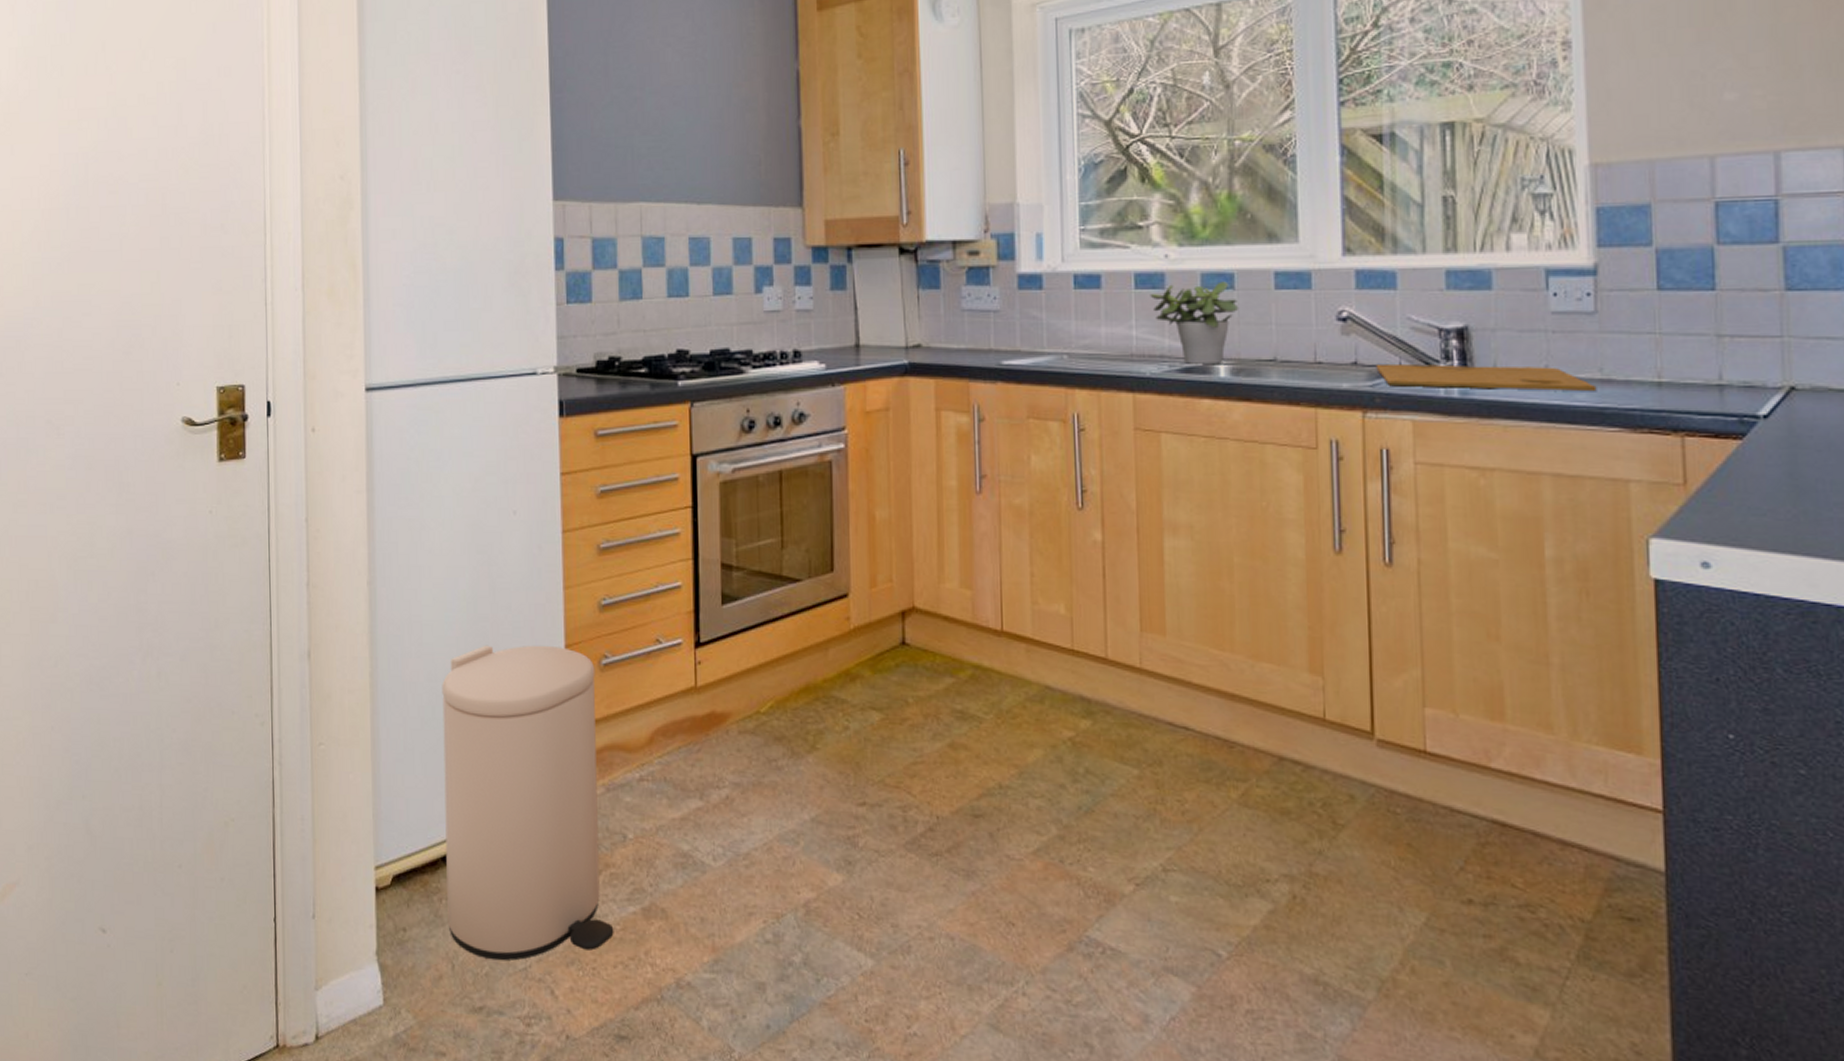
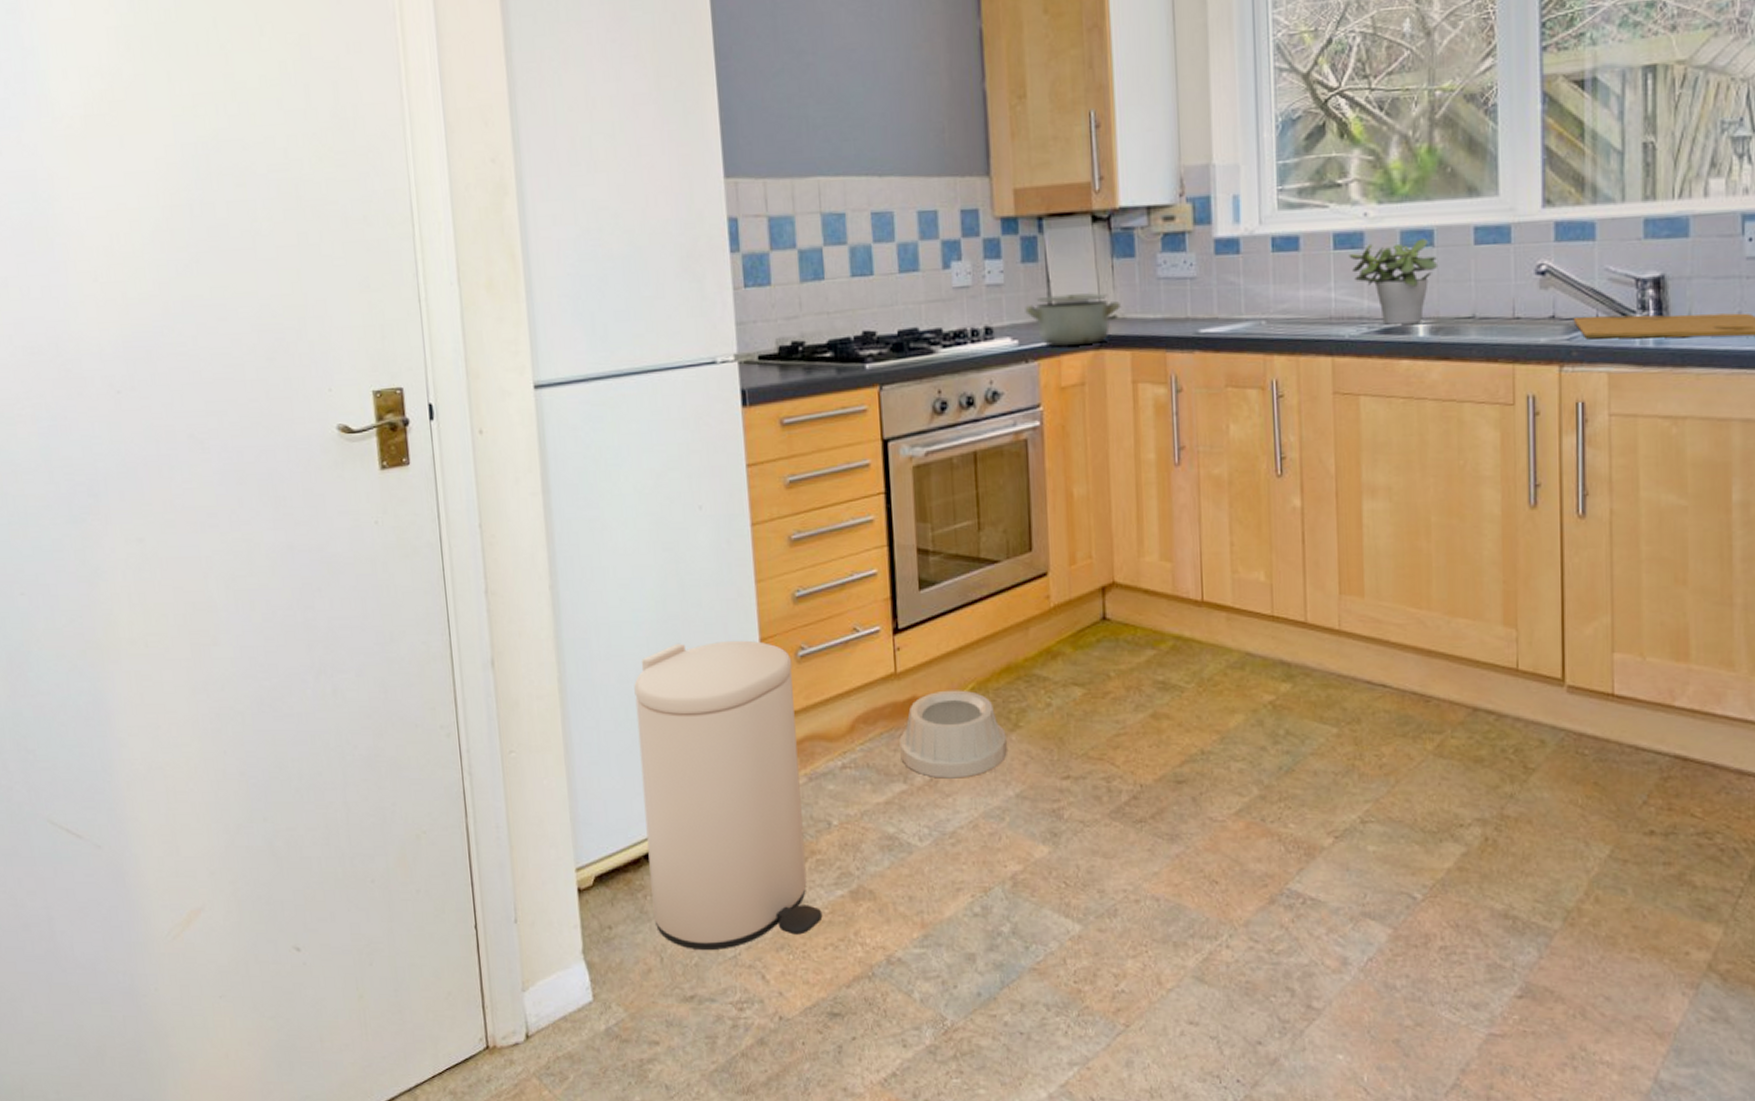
pet bowl: none [697,707,803,798] -> present [899,690,1007,779]
saucepan: none [833,320,925,372] -> present [1025,292,1120,347]

